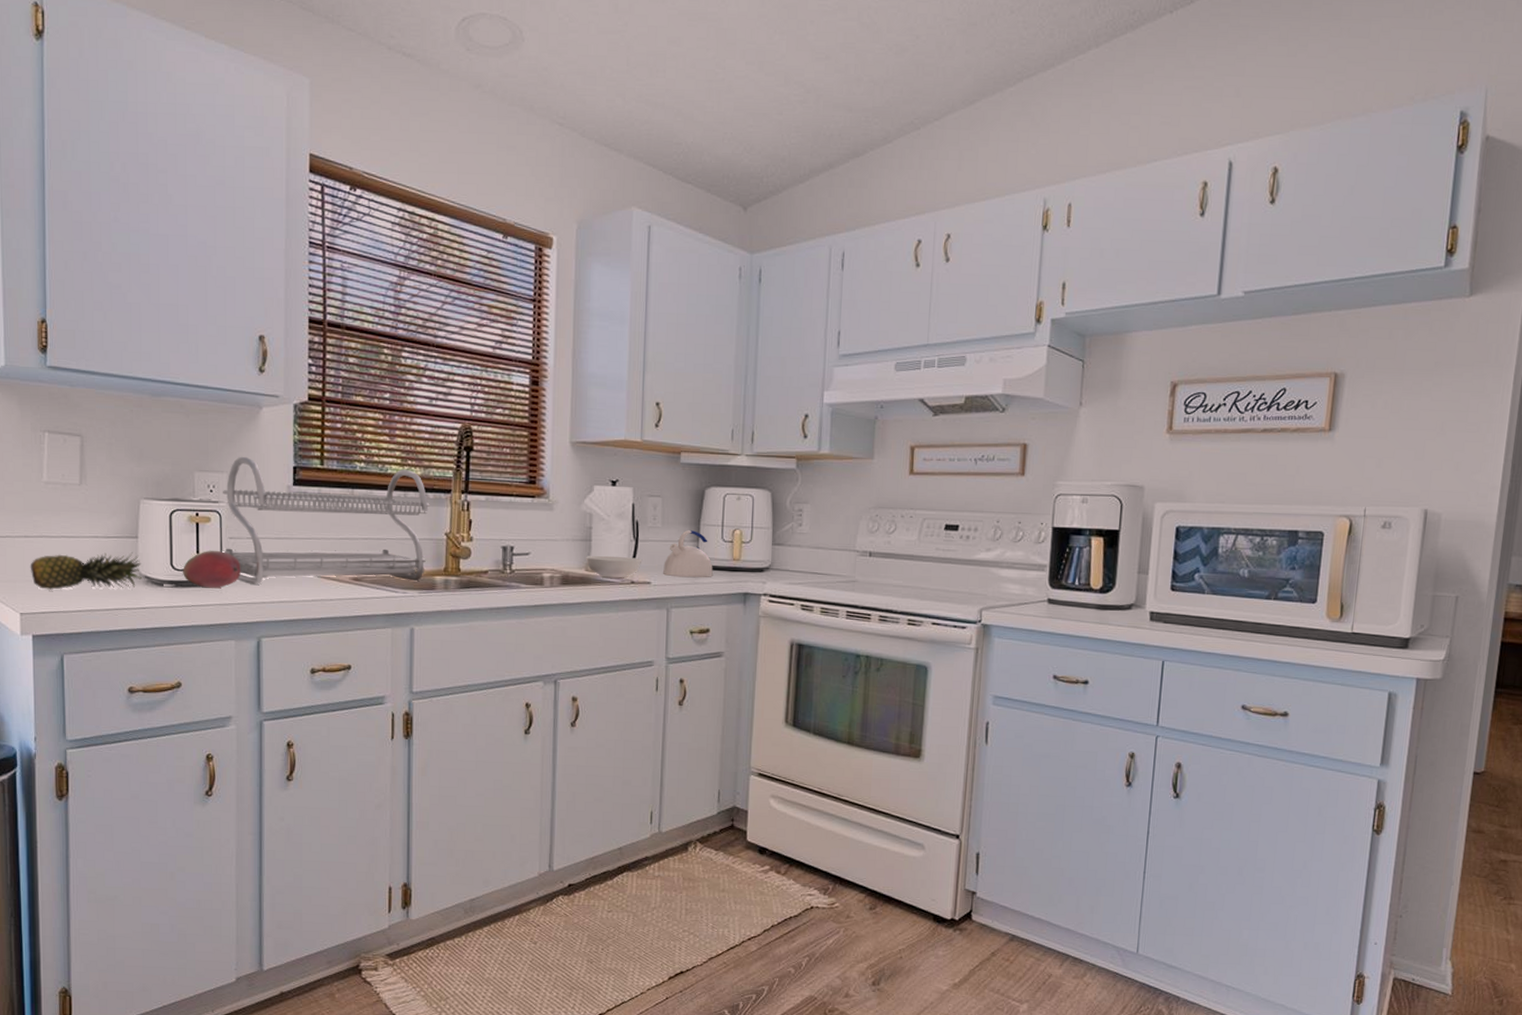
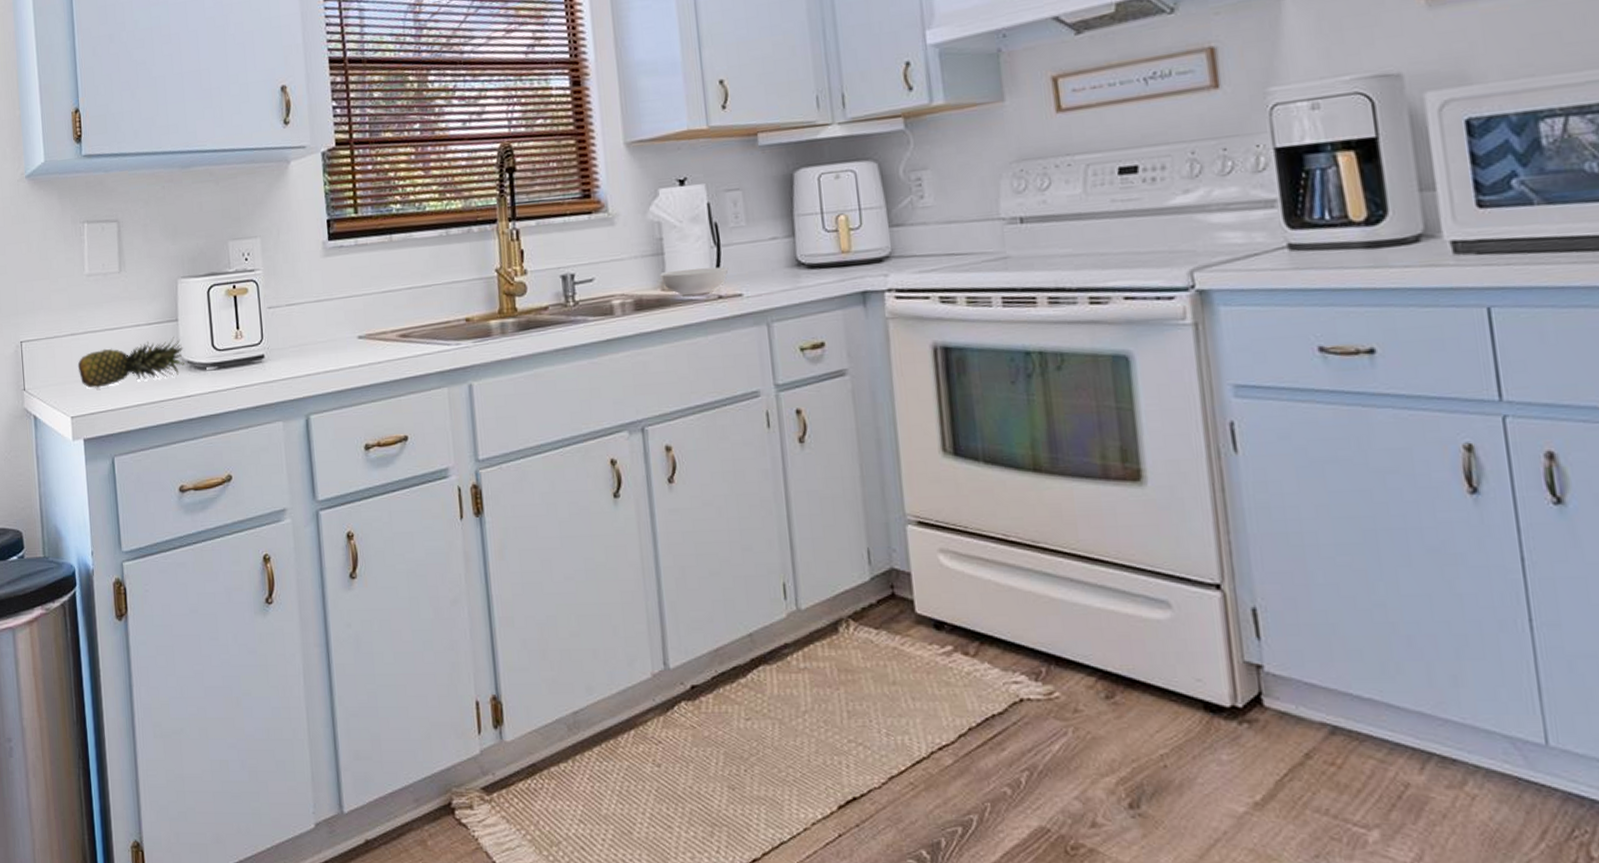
fruit: present [183,551,241,589] -> none [224,323,283,366]
dish rack: present [221,456,430,584] -> none [258,204,477,356]
kettle: present [662,530,713,578] -> none [755,224,819,284]

